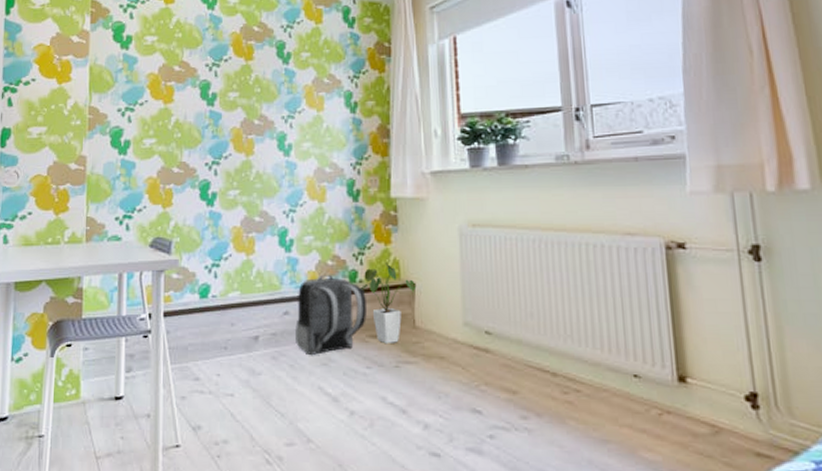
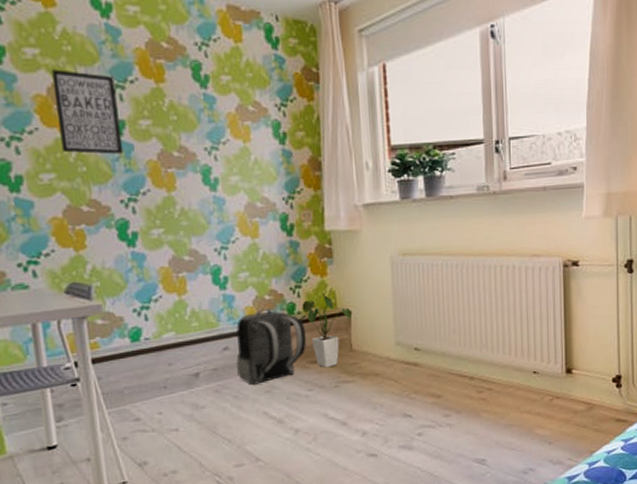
wall art: none [163,52,213,123] -> present [51,69,124,155]

